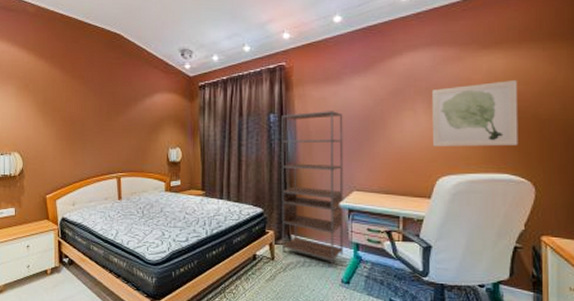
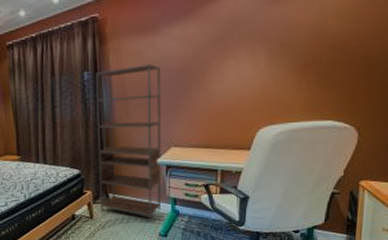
wall art: present [432,80,518,147] -> none [254,18,350,96]

